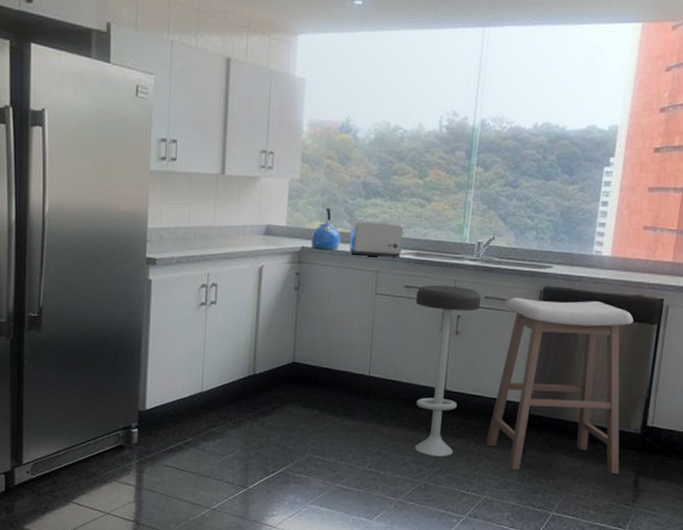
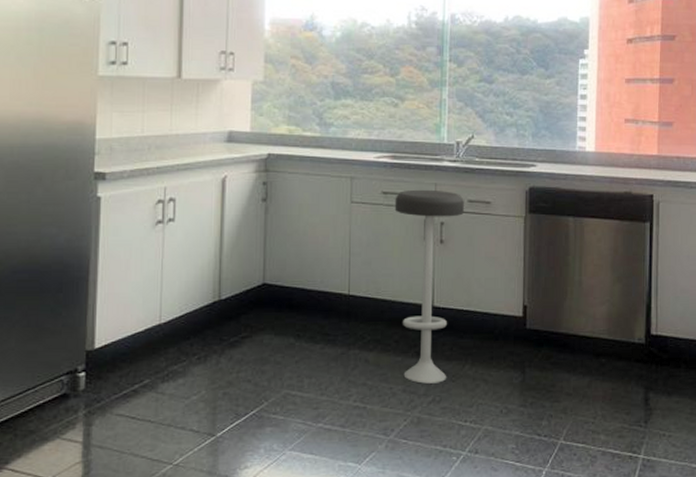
kettle: present [311,208,341,250] -> none [278,110,310,156]
toaster: present [349,220,404,258] -> none [319,123,378,162]
bar stool: present [486,298,634,474] -> none [482,200,627,394]

